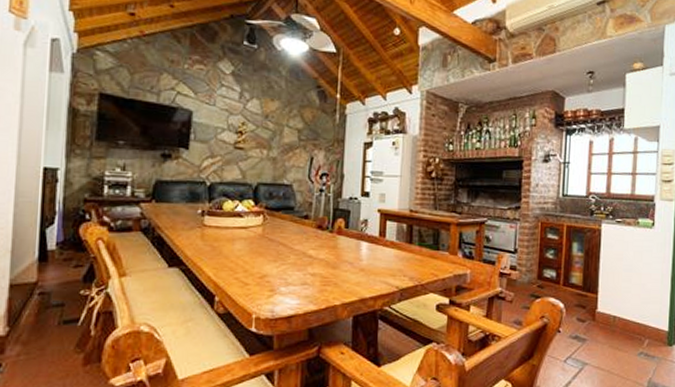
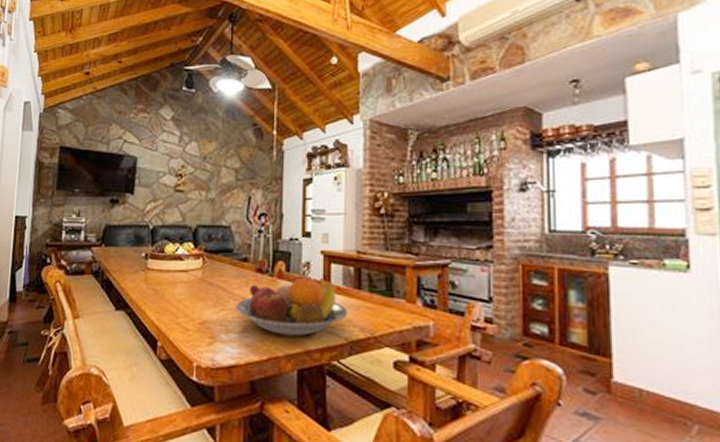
fruit bowl: none [295,233,400,287] -> present [234,277,348,337]

